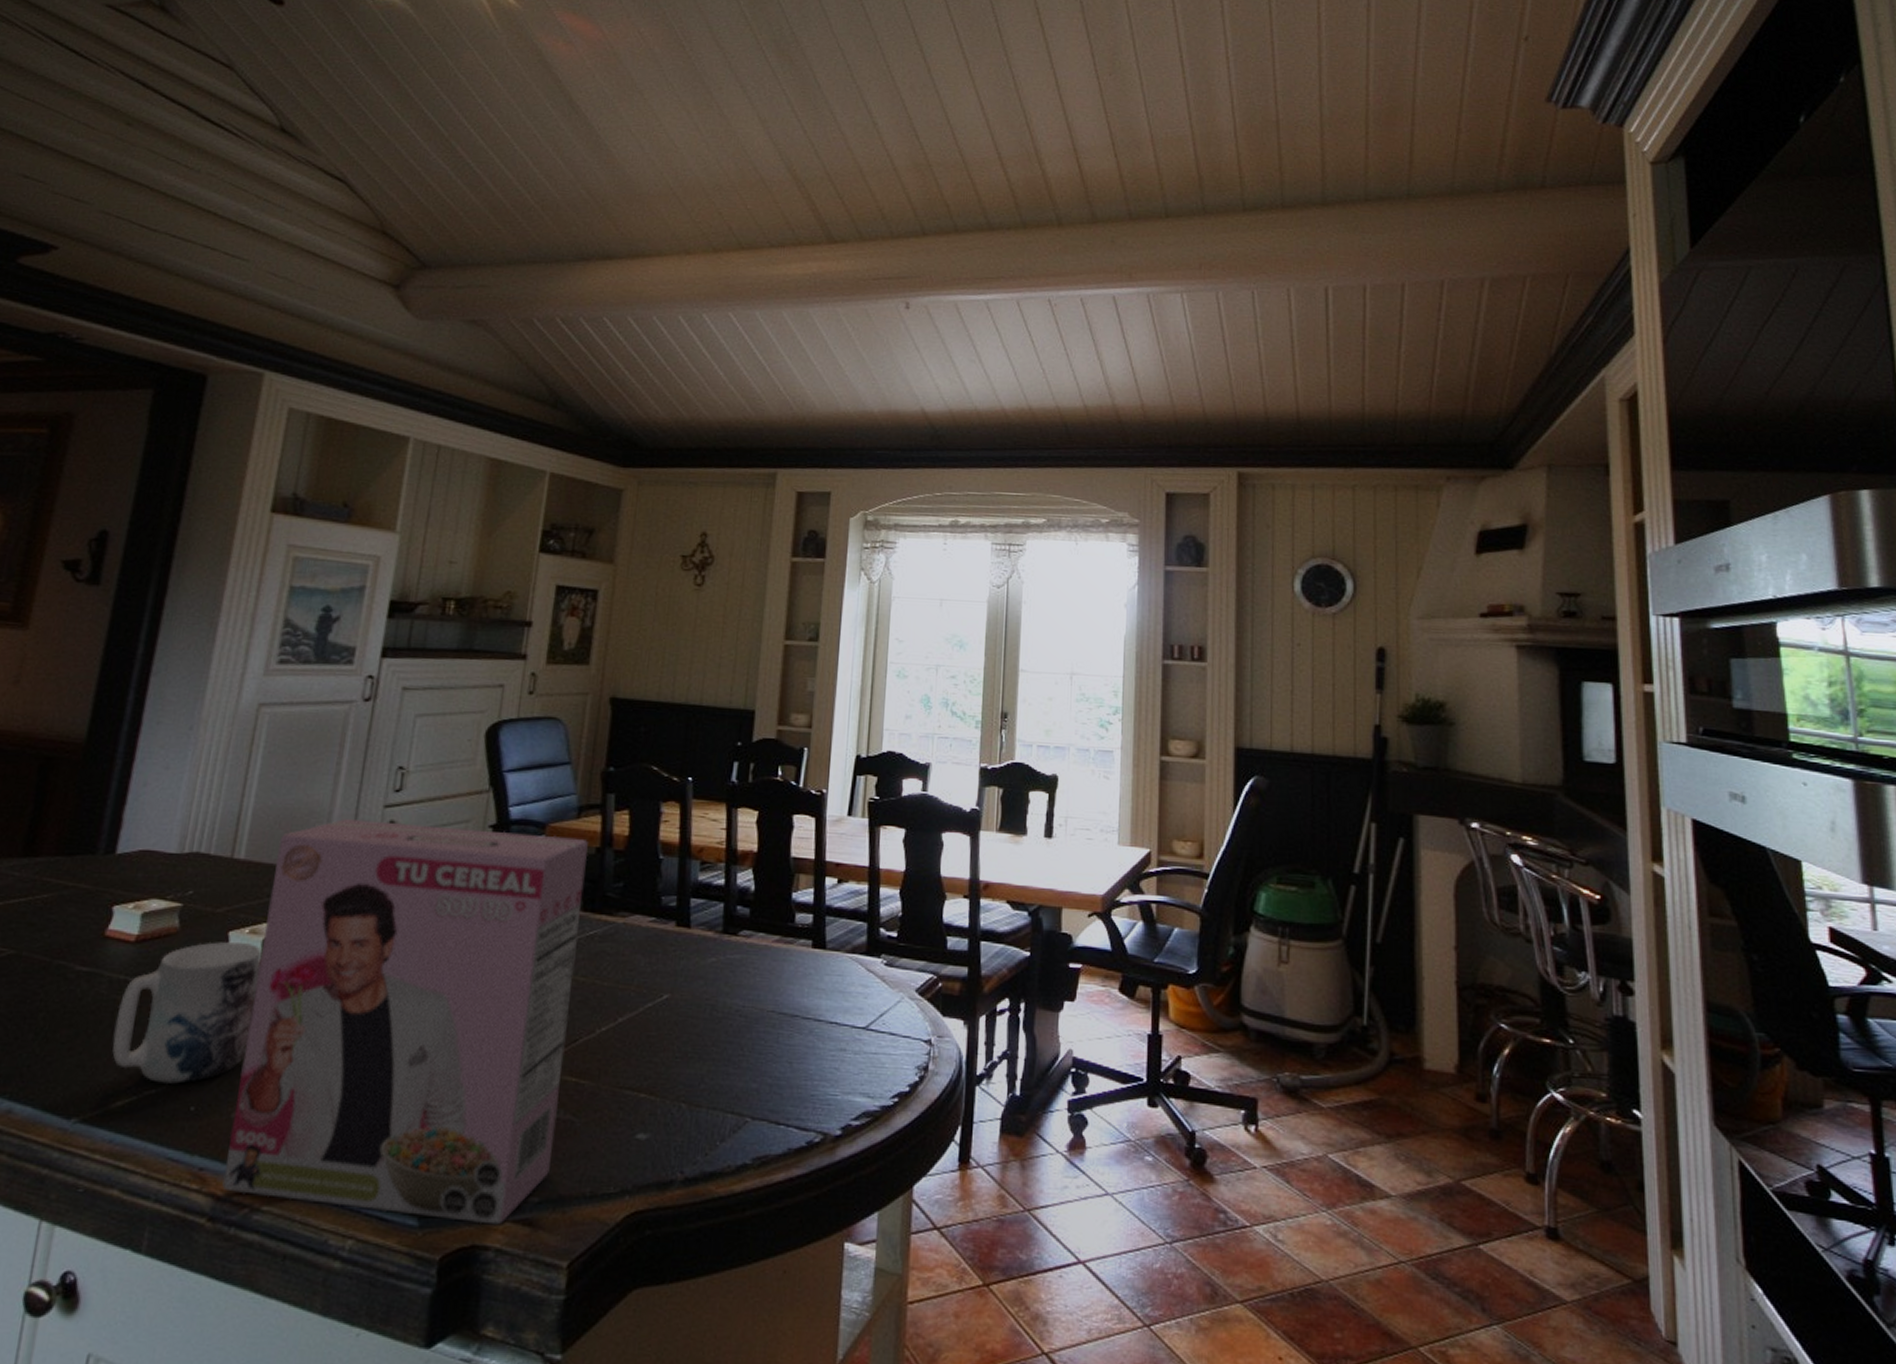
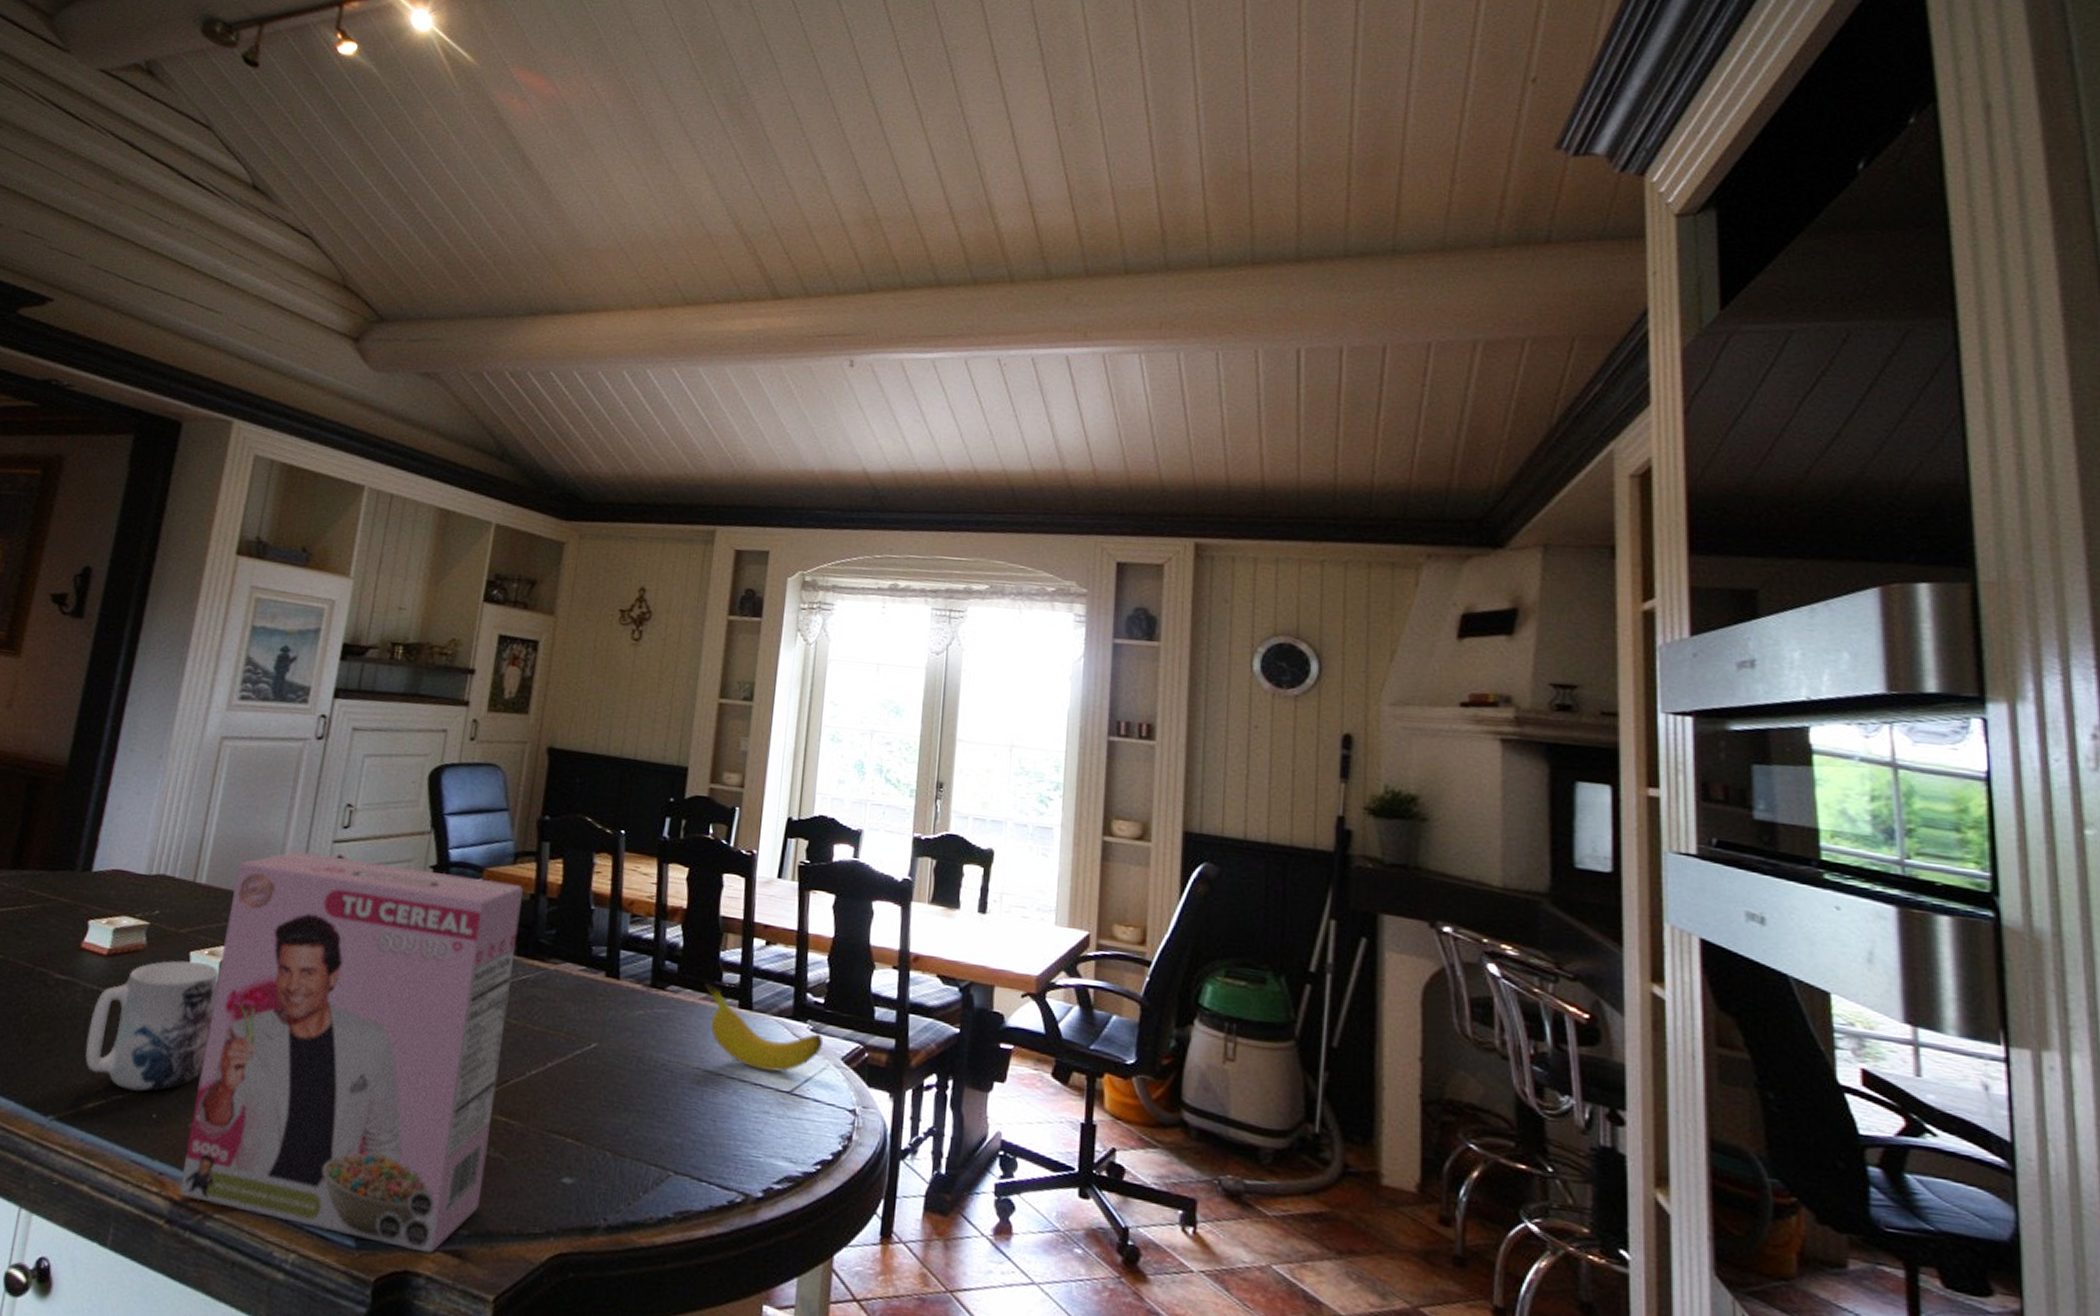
banana: none [777,926,898,1009] -> present [705,983,824,1072]

